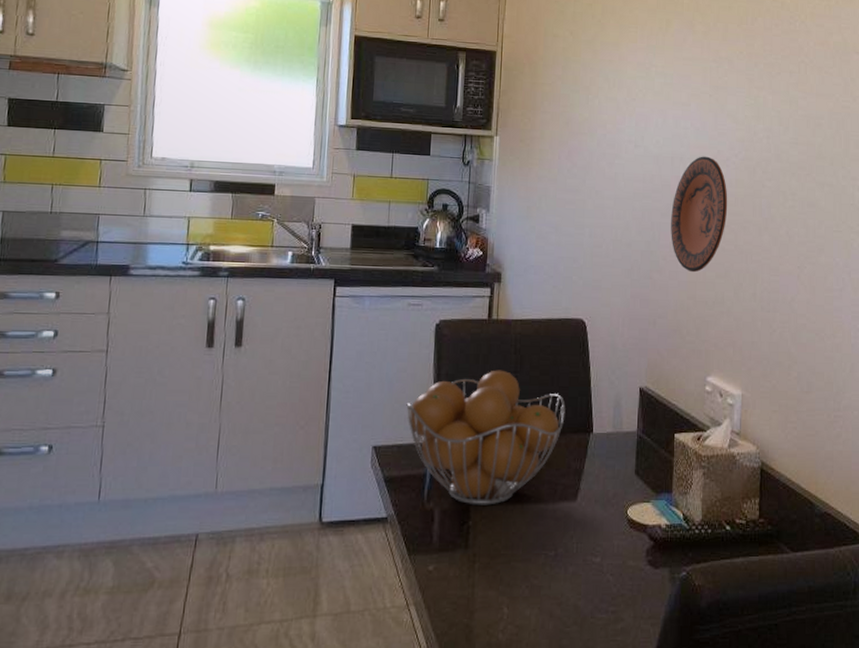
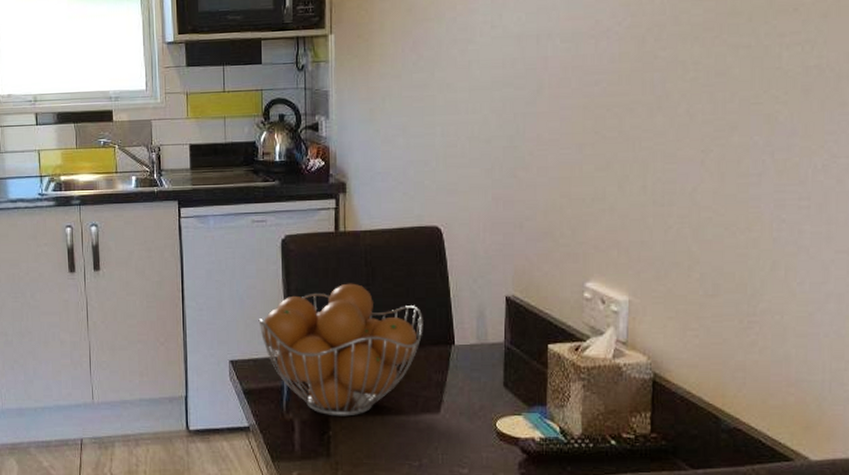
decorative plate: present [671,156,728,273] -> none [538,29,609,167]

